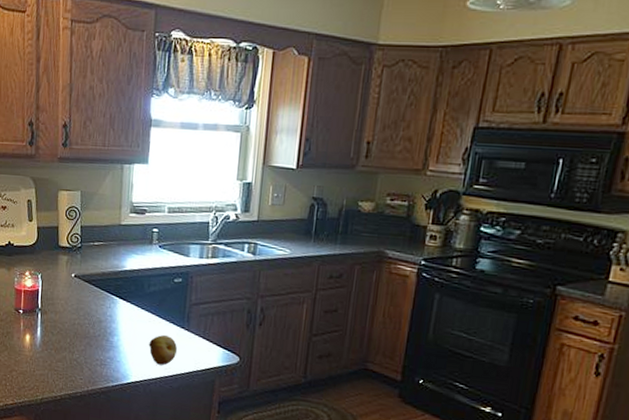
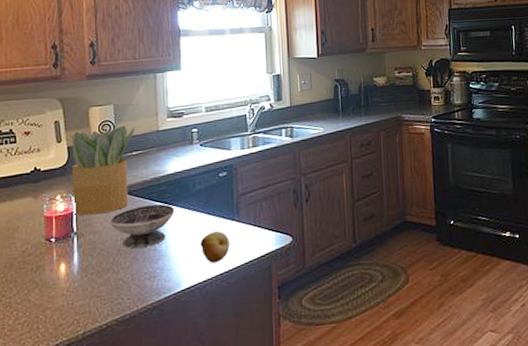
potted plant: none [39,213,100,297] -> present [70,125,136,216]
bowl: none [70,296,129,336] -> present [110,203,175,248]

